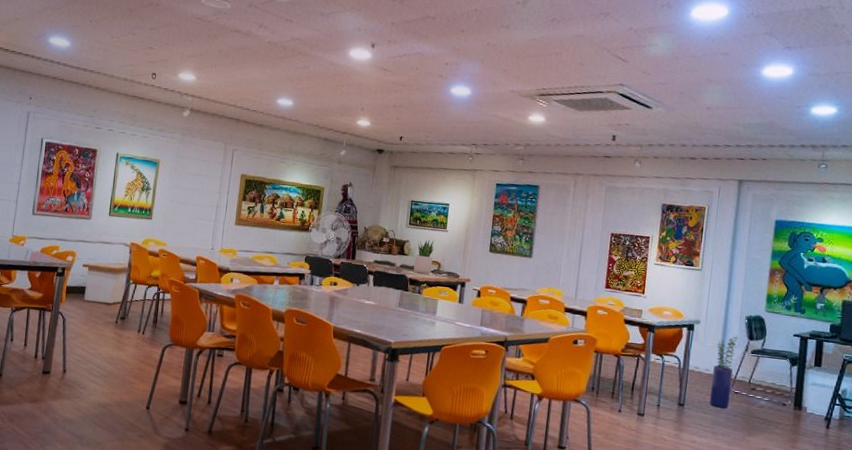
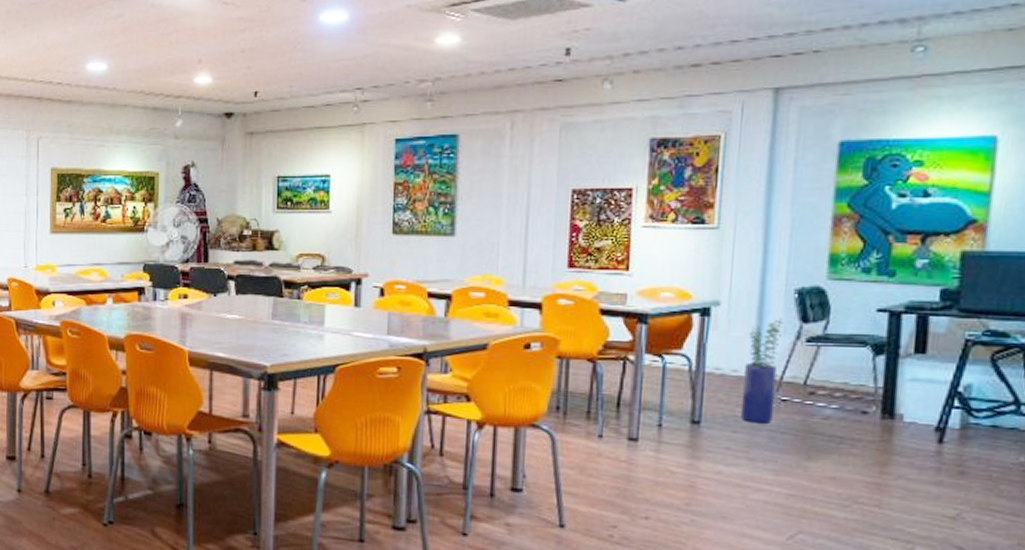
planter: present [413,239,435,274] -> none [287,226,315,272]

